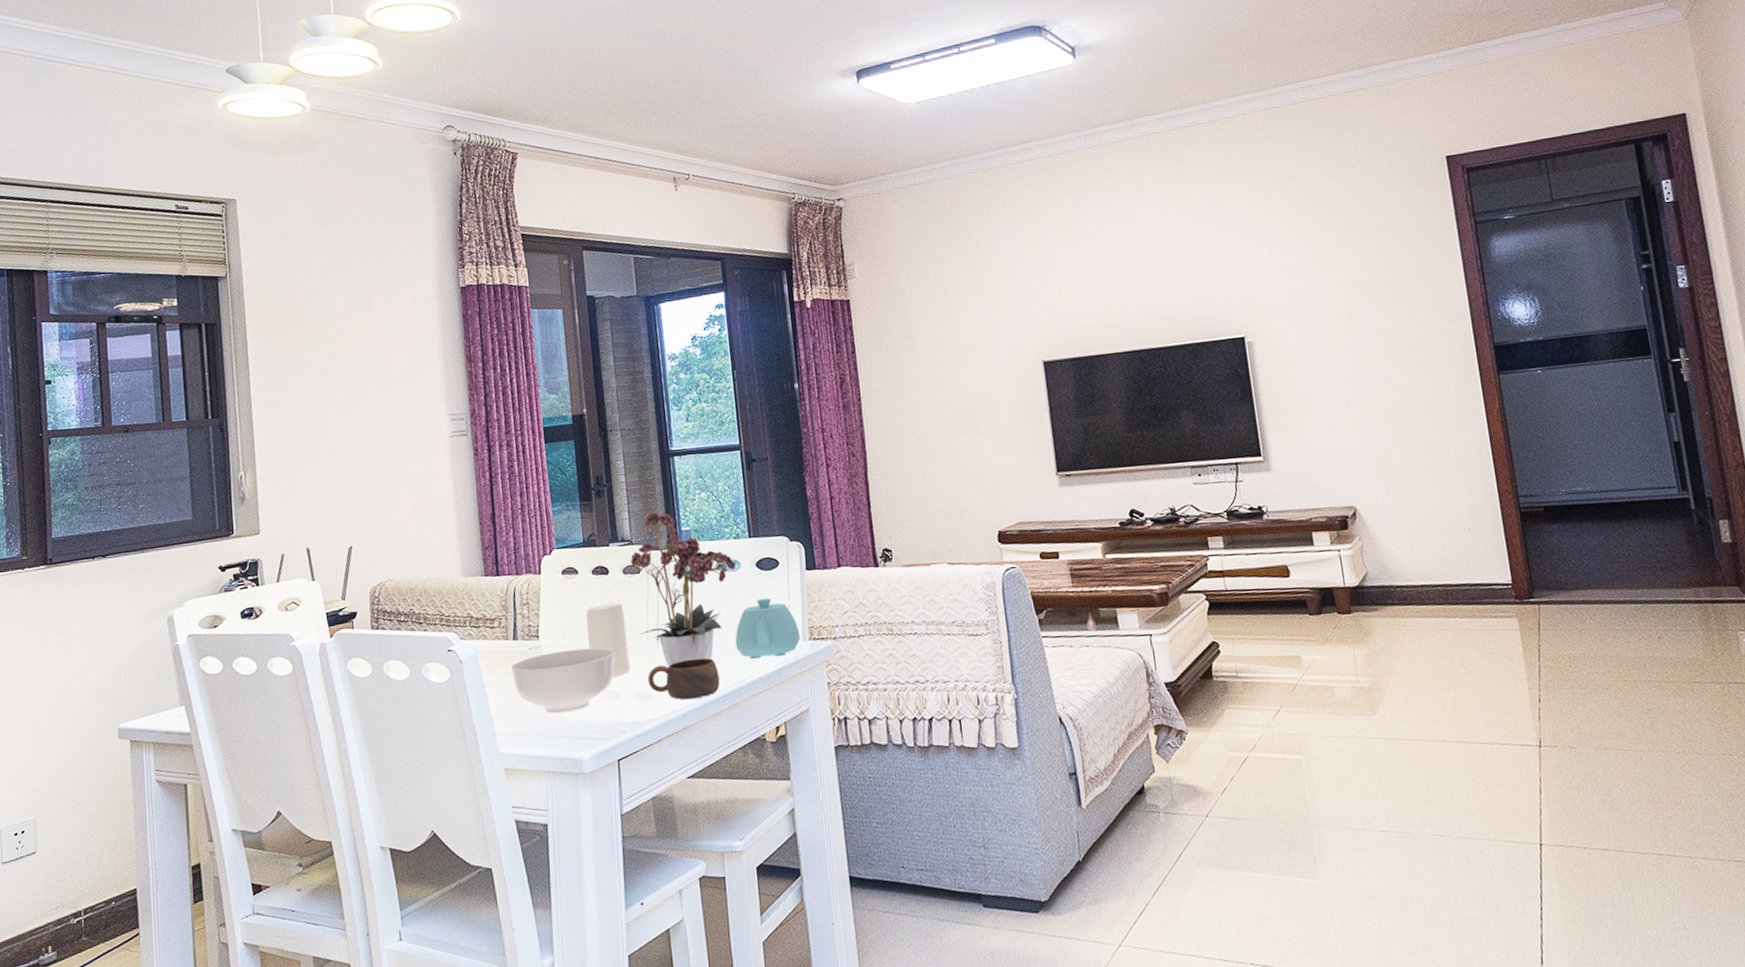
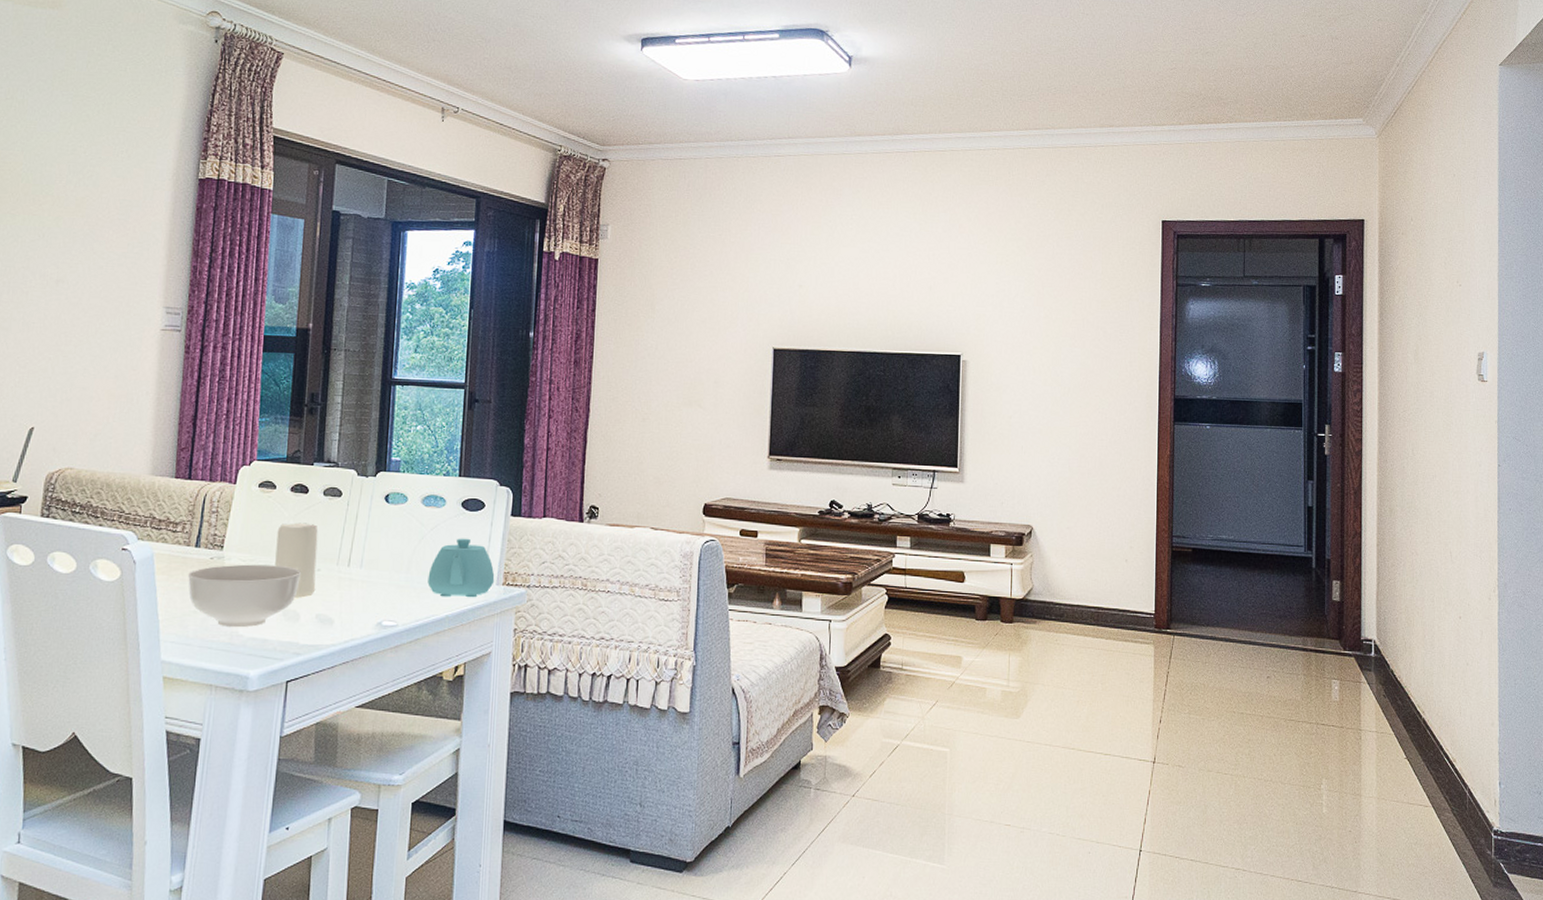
flower arrangement: present [630,511,736,668] -> none [332,437,442,595]
cup: present [647,658,720,700] -> none [331,589,406,628]

